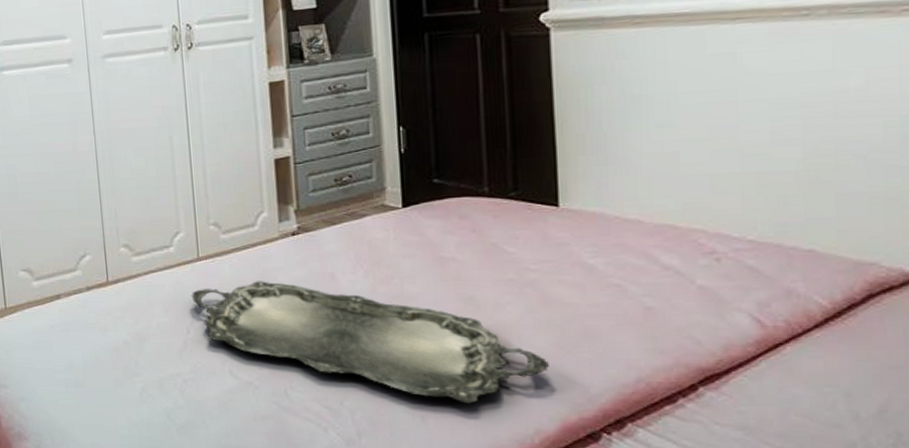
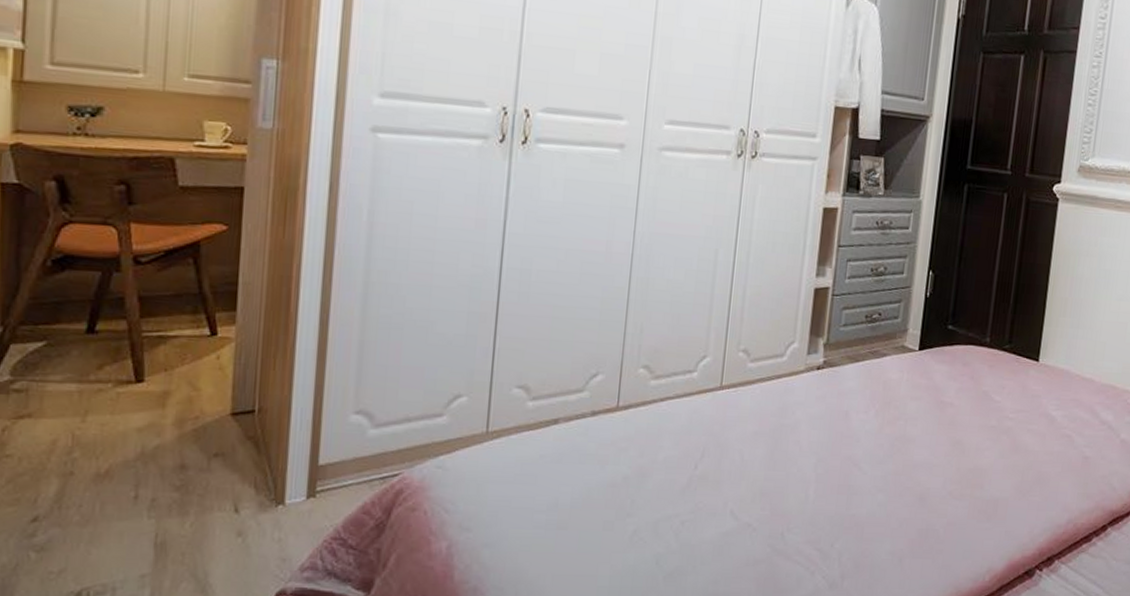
serving tray: present [191,281,549,404] -> none [706,415,1008,544]

